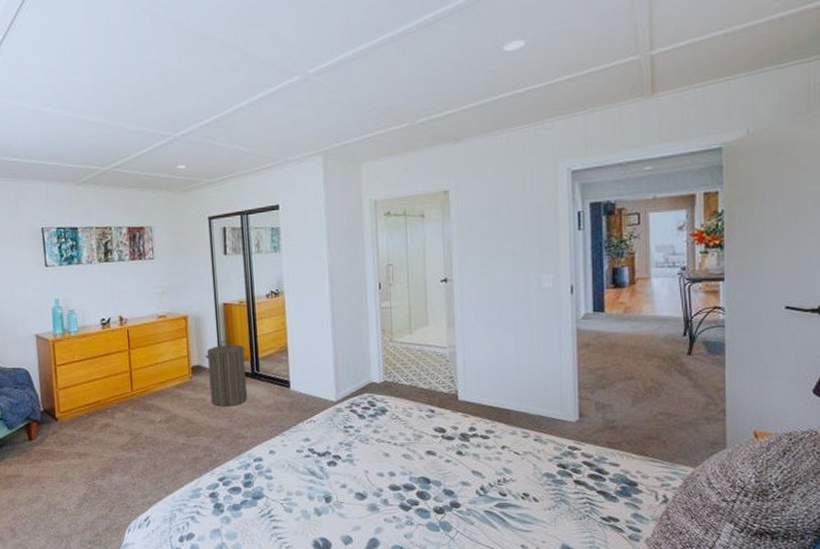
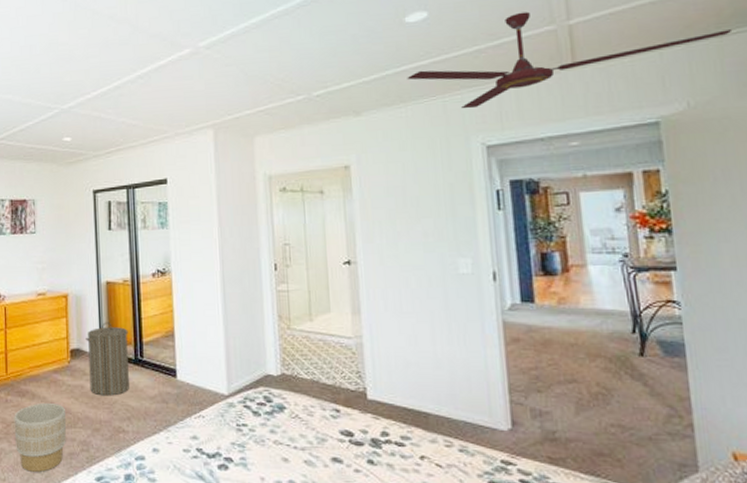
planter: none [141,414,190,476] -> present [14,402,66,472]
ceiling fan: none [503,42,792,136] -> present [407,12,733,109]

